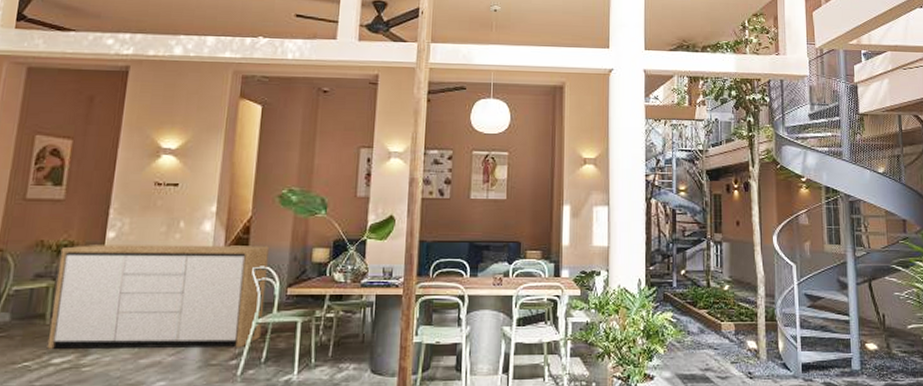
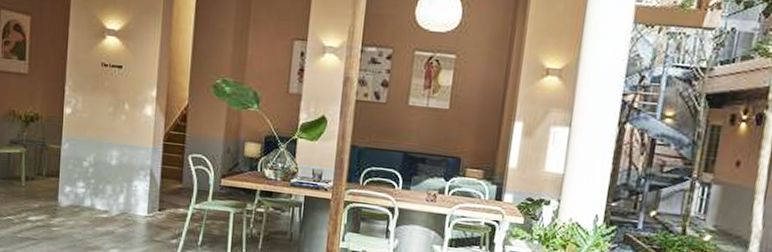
sideboard: present [46,245,269,349] -> none [24,118,204,230]

